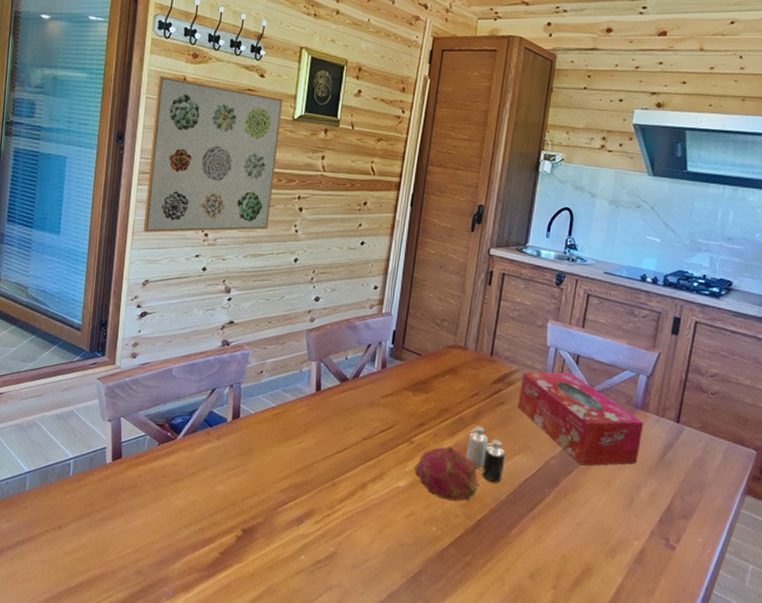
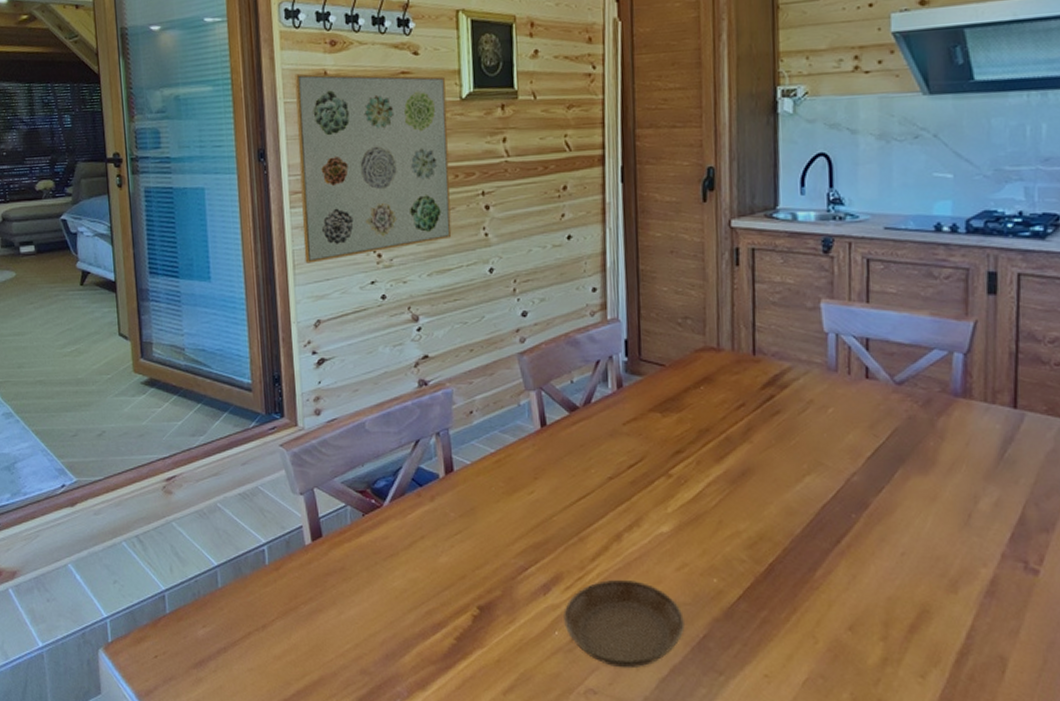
saucer: none [310,519,405,591] -> present [564,579,685,669]
fruit: present [413,446,482,502] -> none [677,476,766,543]
candle: present [466,425,506,482] -> none [740,444,793,513]
tissue box: present [517,371,644,466] -> none [797,363,970,479]

